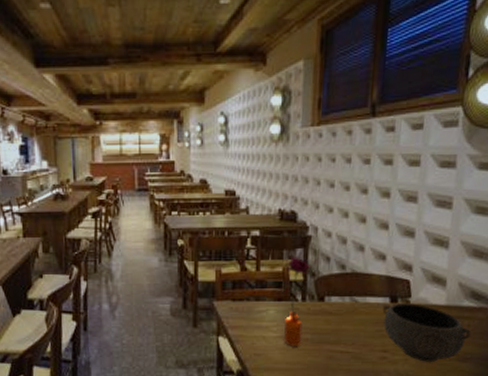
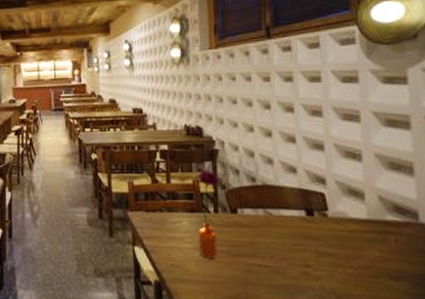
bowl: present [382,303,471,363] -> none [299,217,399,280]

